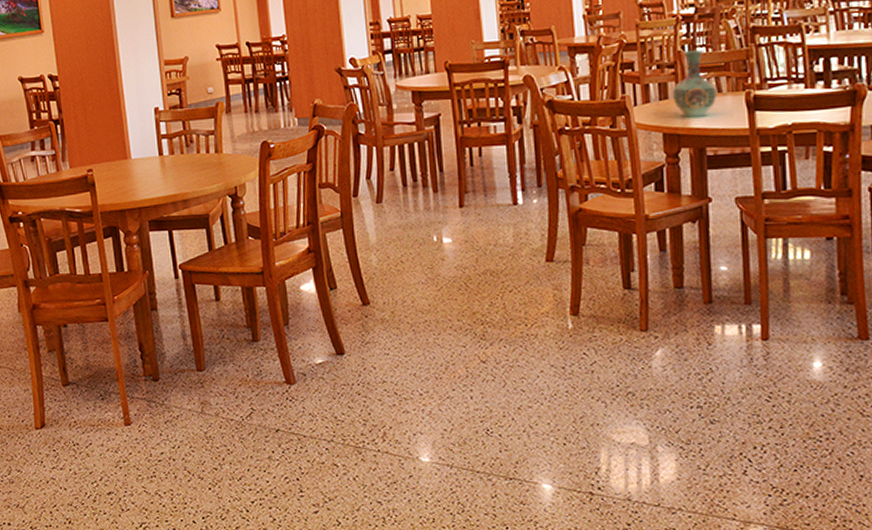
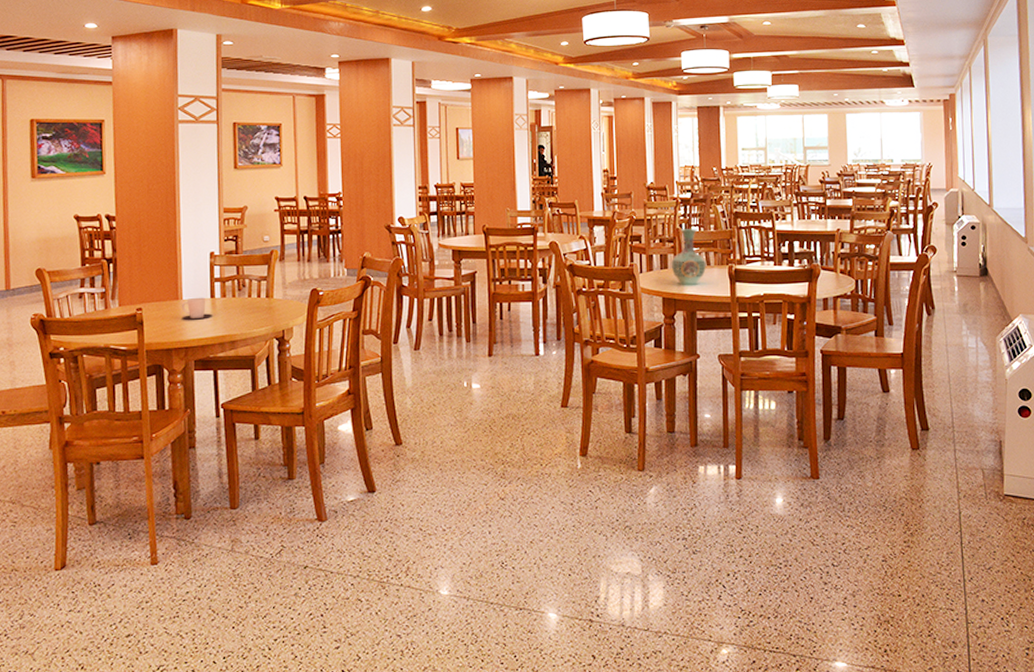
cup: none [130,155,162,180] -> present [181,297,212,320]

